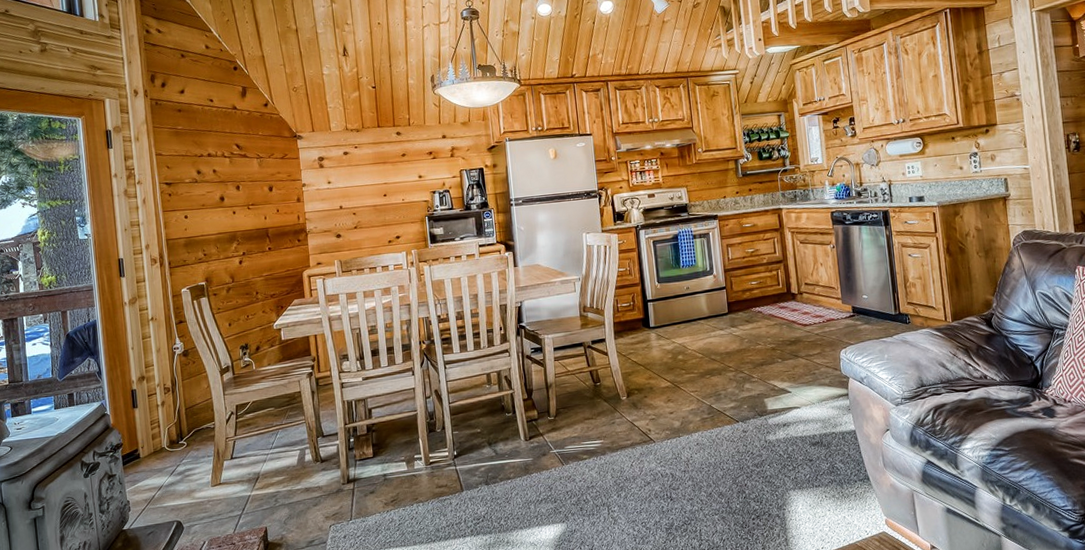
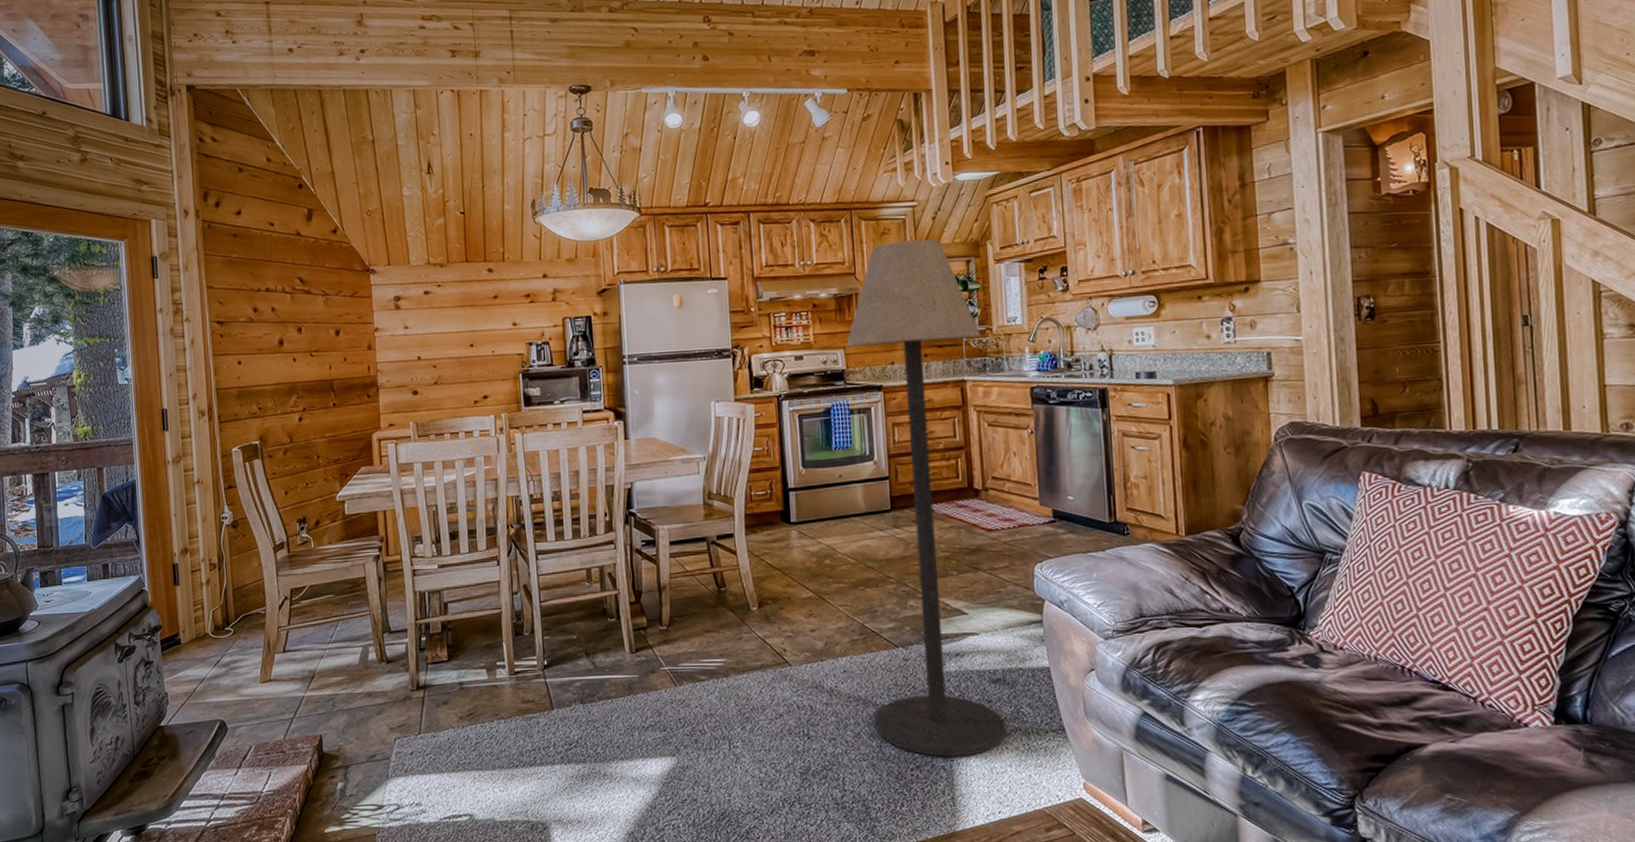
floor lamp: none [688,99,825,507] -> present [846,239,1006,757]

